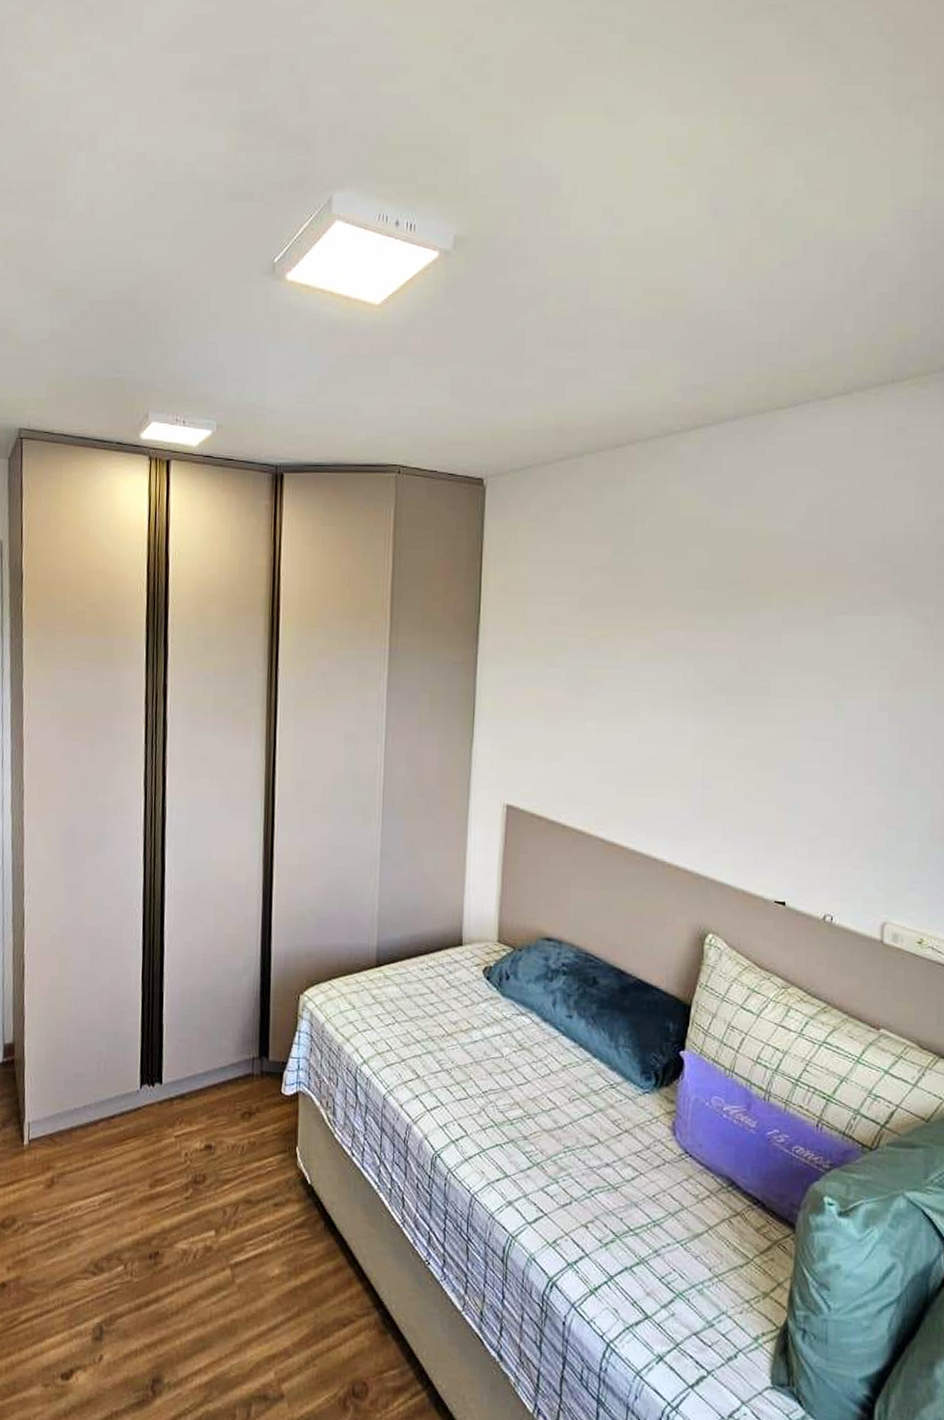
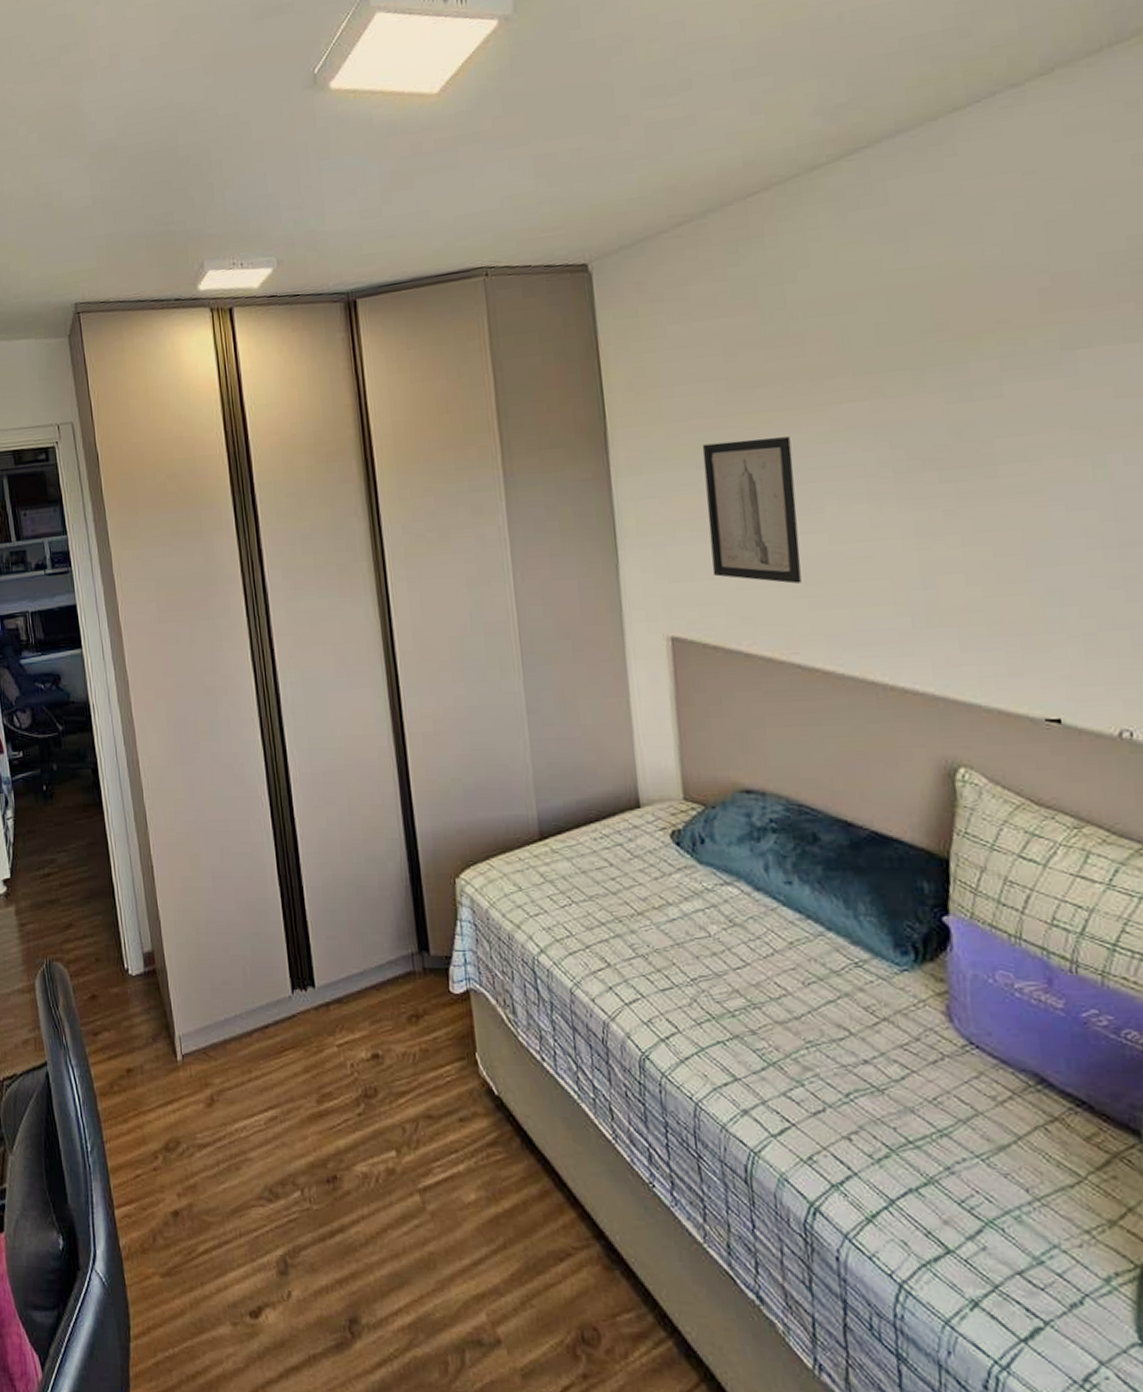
wall art: none [547,647,622,772] -> present [702,437,802,584]

